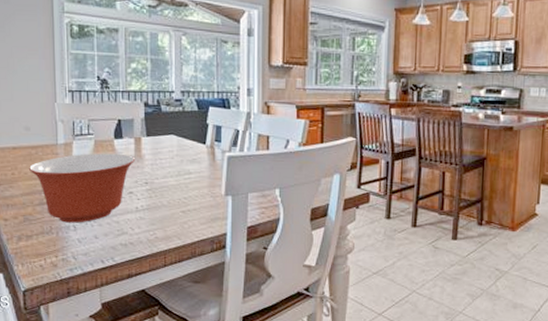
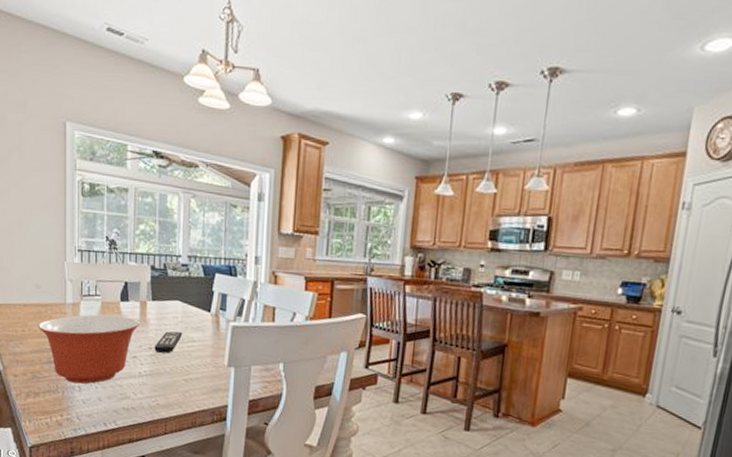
remote control: none [151,164,179,187] -> present [154,331,183,354]

